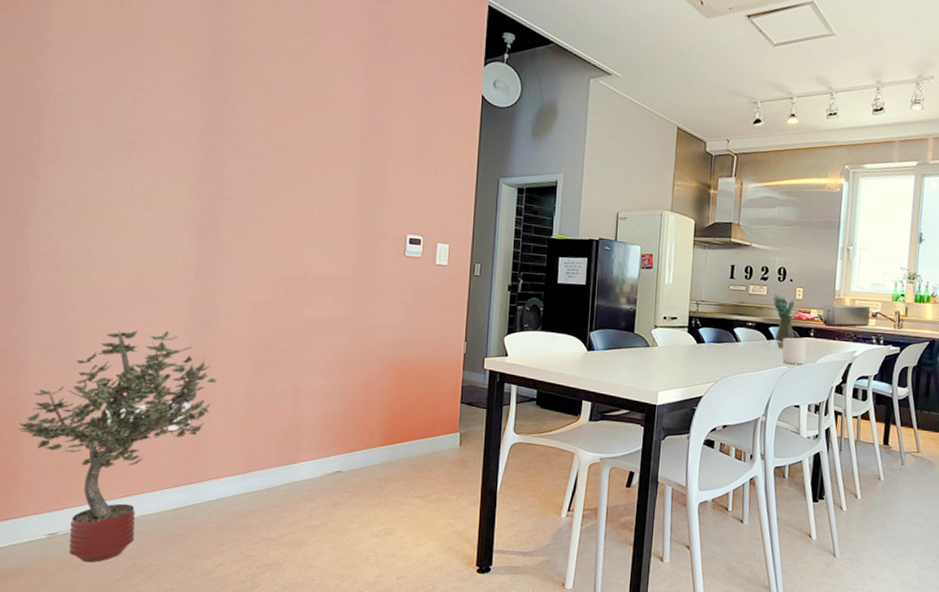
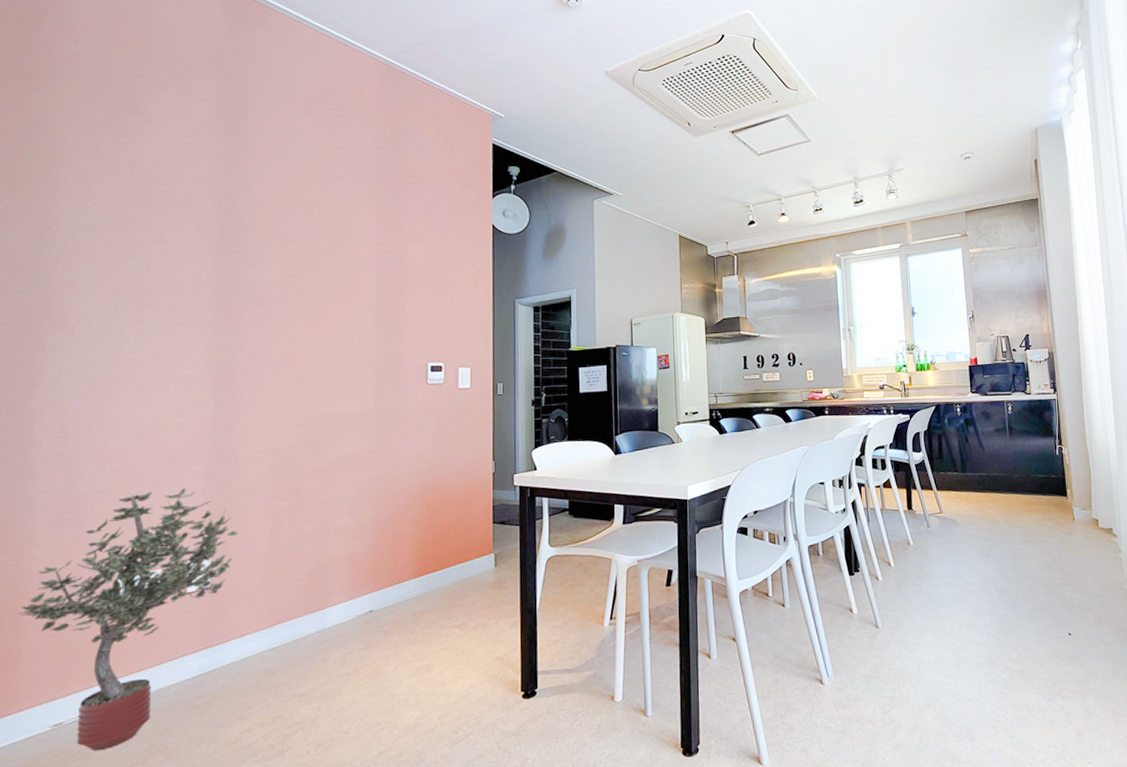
vase: present [773,294,795,348] -> none [787,378,811,429]
mug: present [782,337,808,365] -> none [800,417,824,443]
toaster: present [822,304,871,327] -> none [834,379,878,403]

